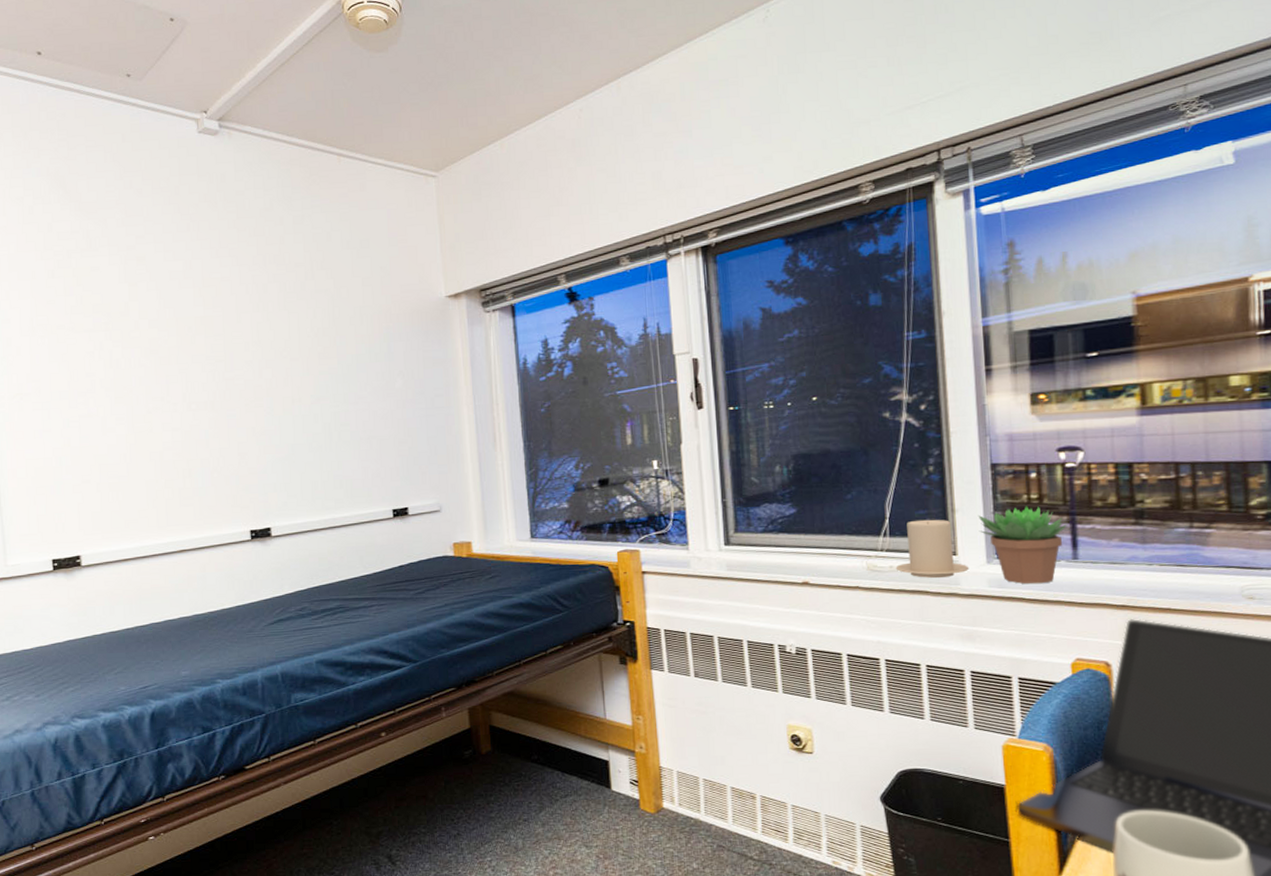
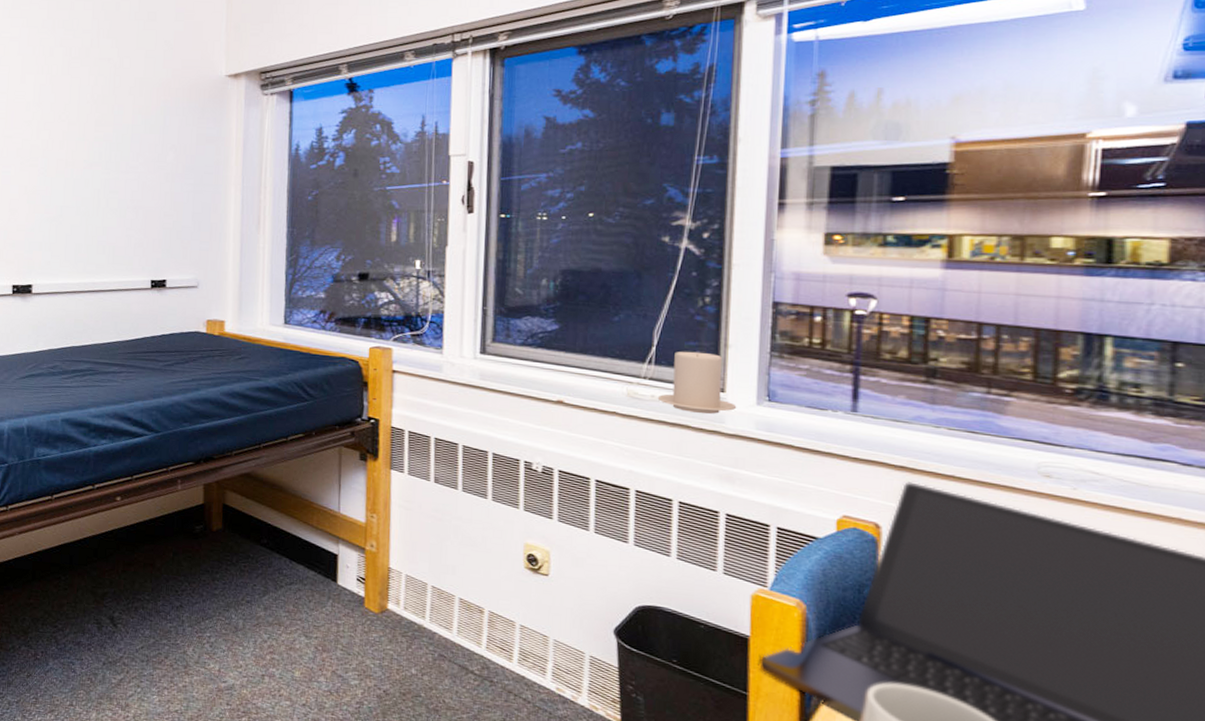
succulent plant: present [978,506,1067,584] -> none [751,350,849,433]

